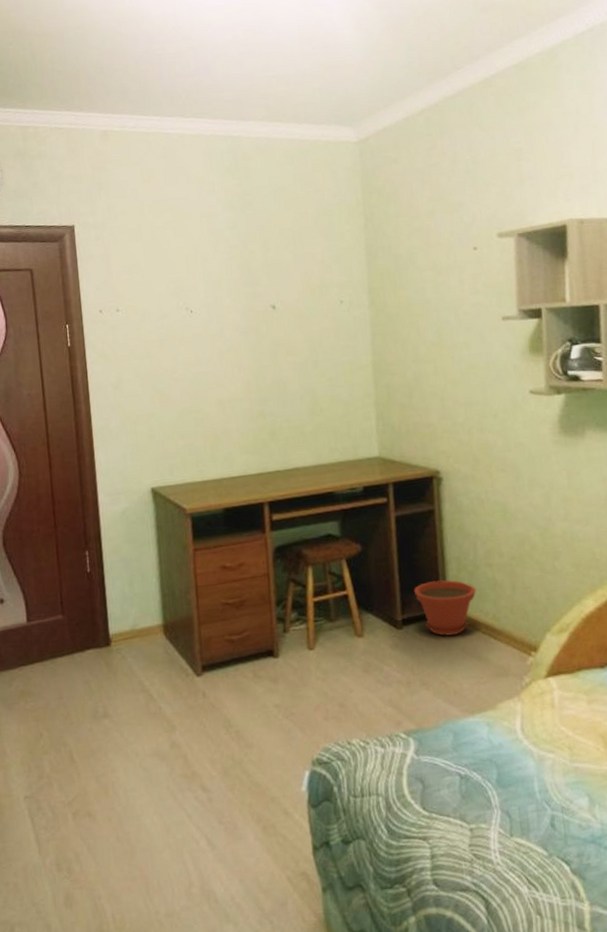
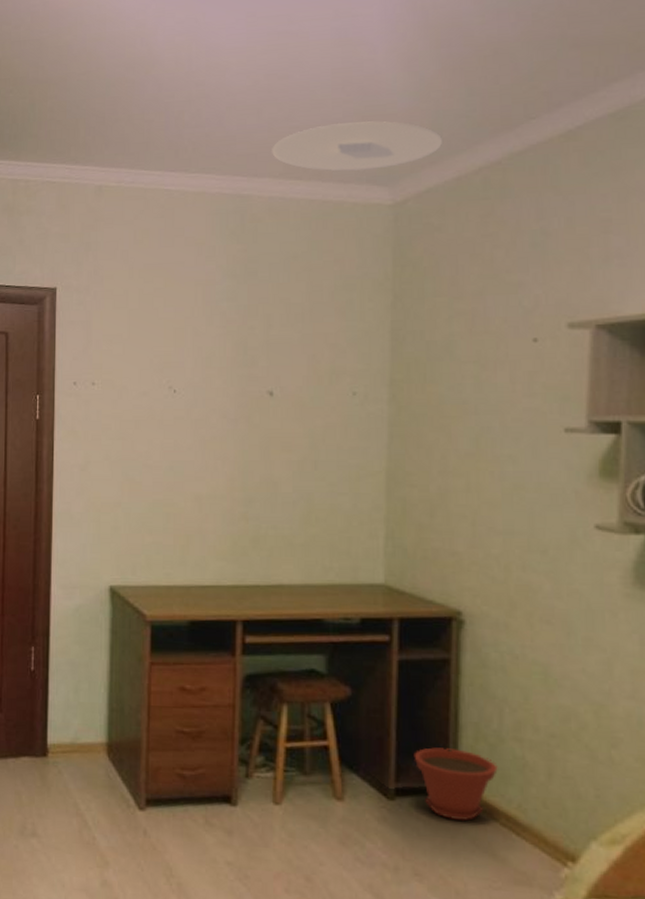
ceiling light: none [254,71,392,114] -> present [272,121,442,171]

